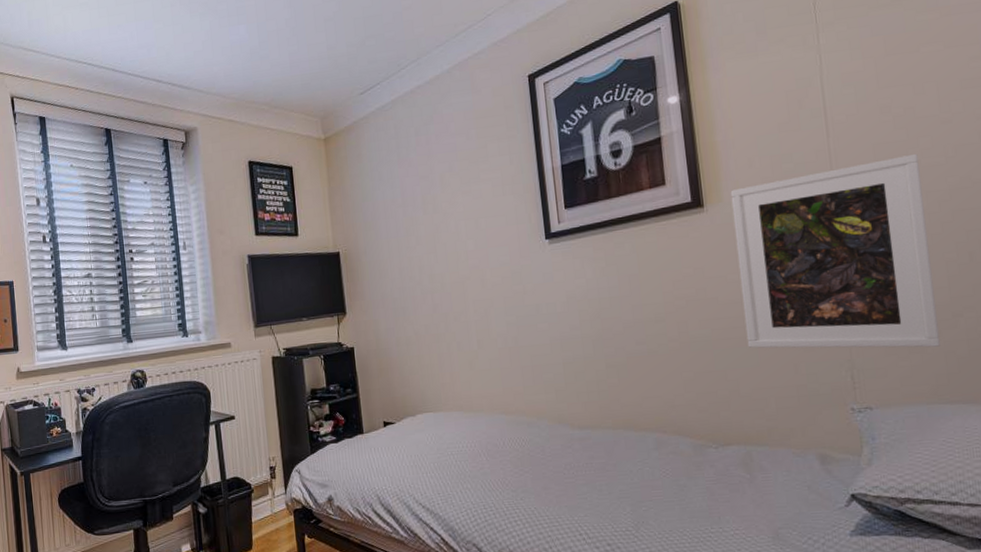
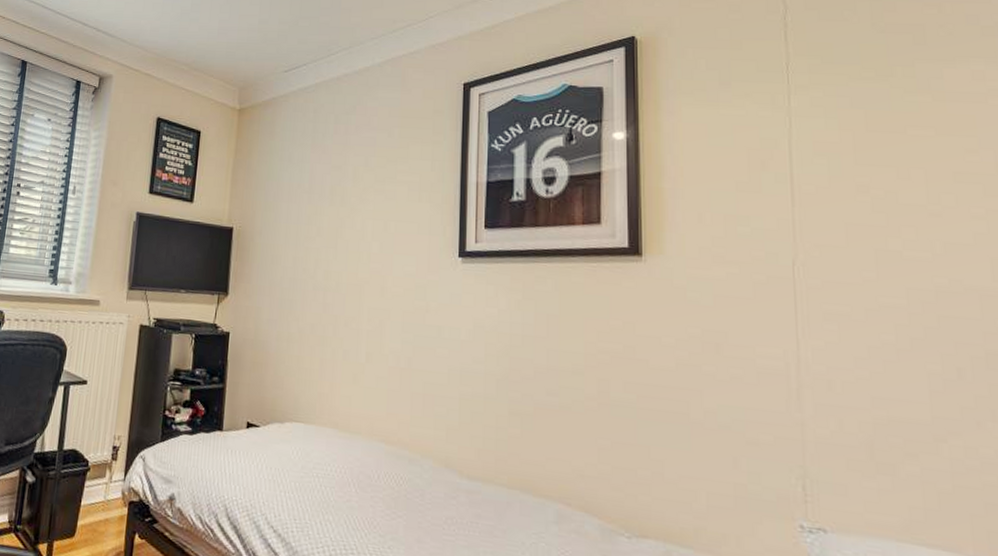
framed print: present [730,153,940,348] -> none [674,243,917,473]

